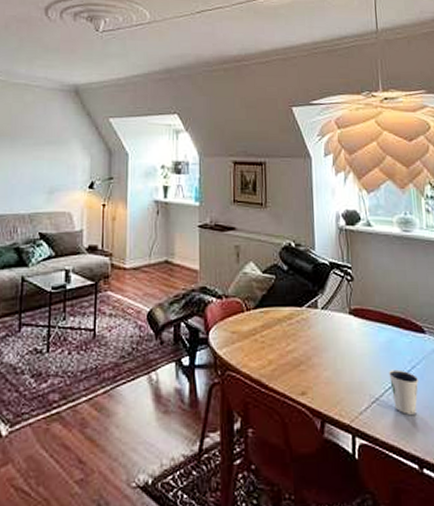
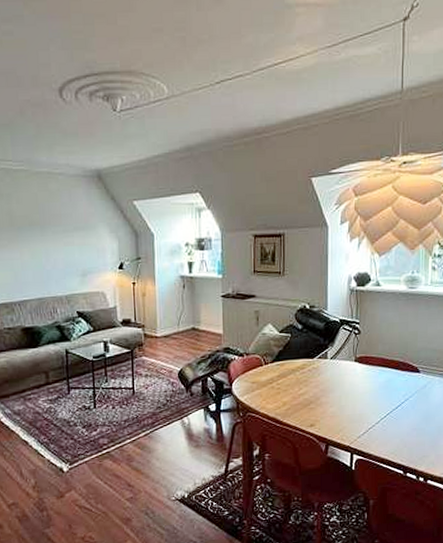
dixie cup: present [388,369,419,415] -> none [384,402,411,436]

